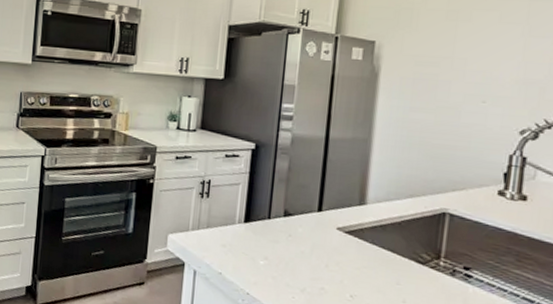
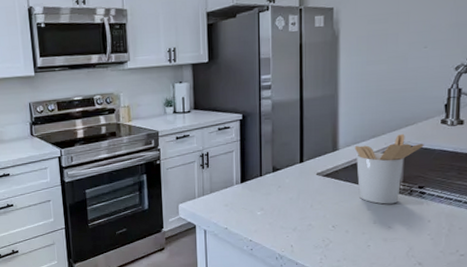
utensil holder: none [386,198,474,283] -> present [354,133,424,204]

